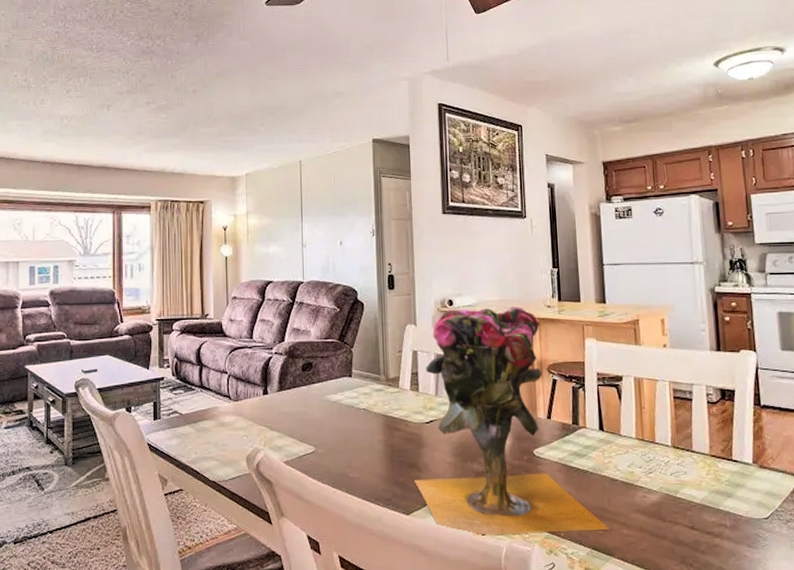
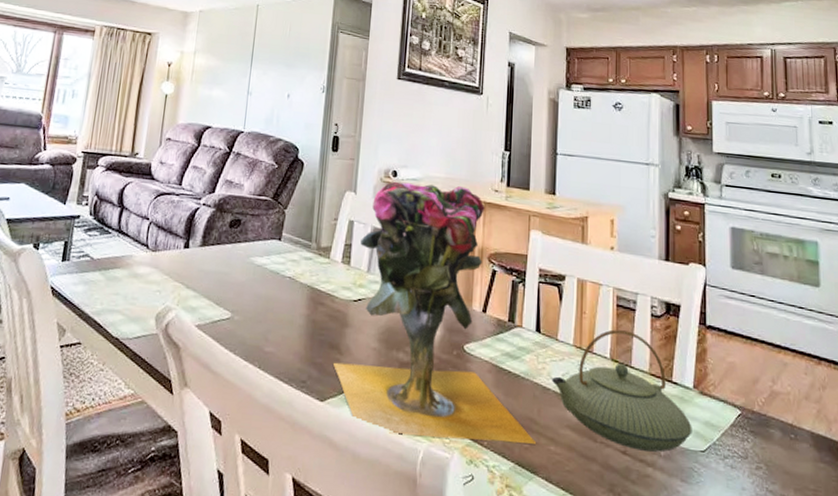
teapot: none [619,419,755,524] -> present [552,329,692,453]

